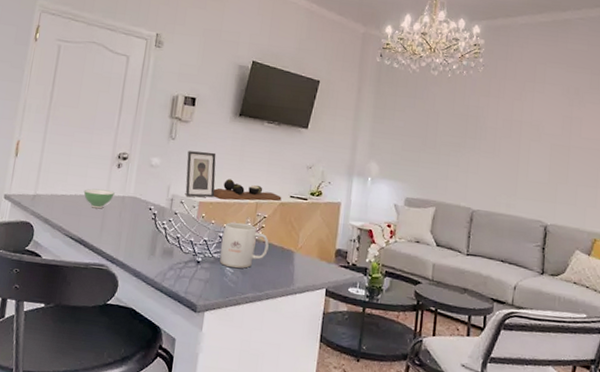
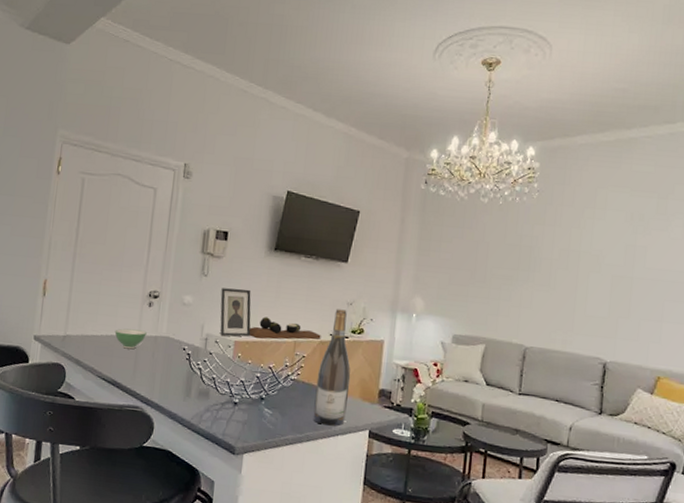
mug: present [220,222,269,269] -> none [257,362,309,410]
wine bottle: none [273,172,310,285] -> present [313,309,351,427]

